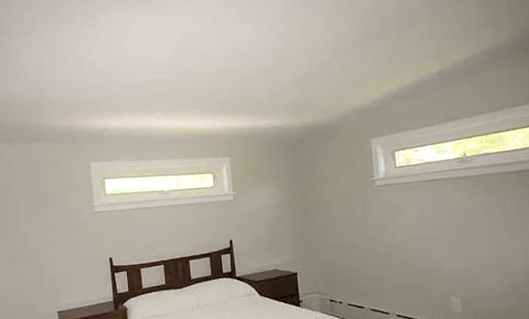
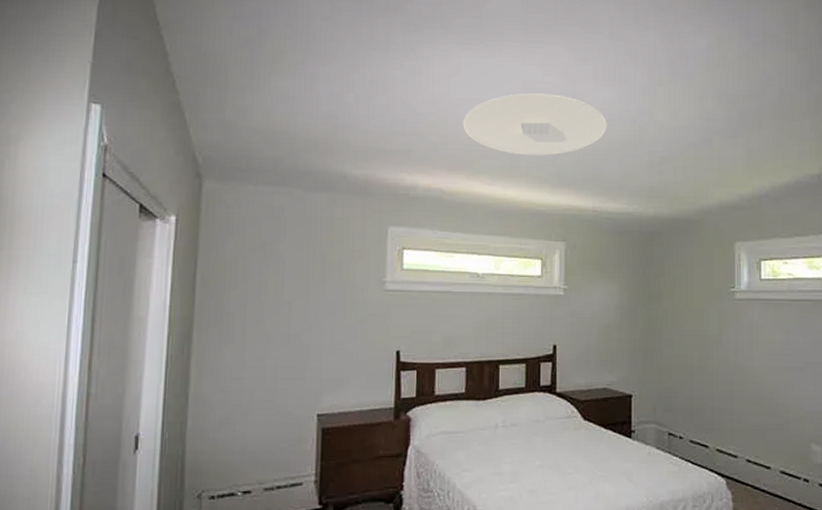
ceiling light: none [137,37,254,92] -> present [463,93,607,156]

